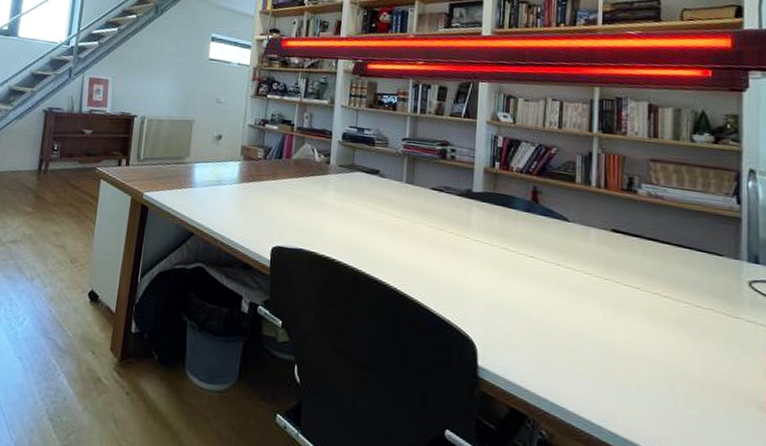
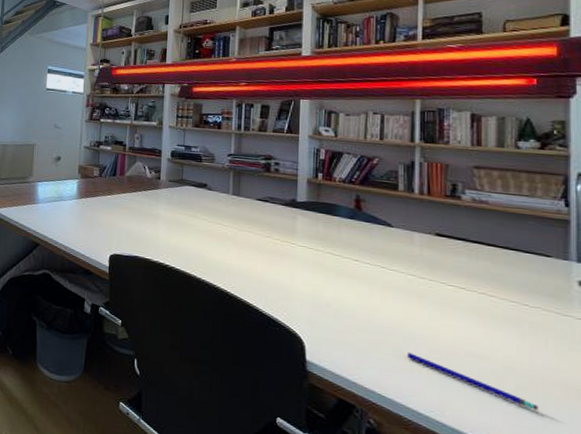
pen: none [581,356,709,419] -> present [408,352,539,411]

